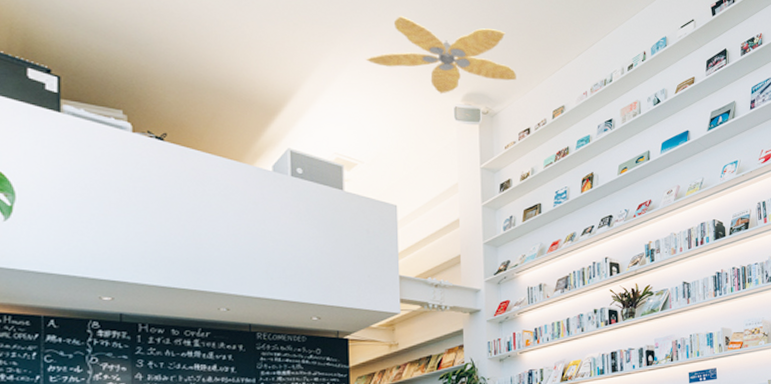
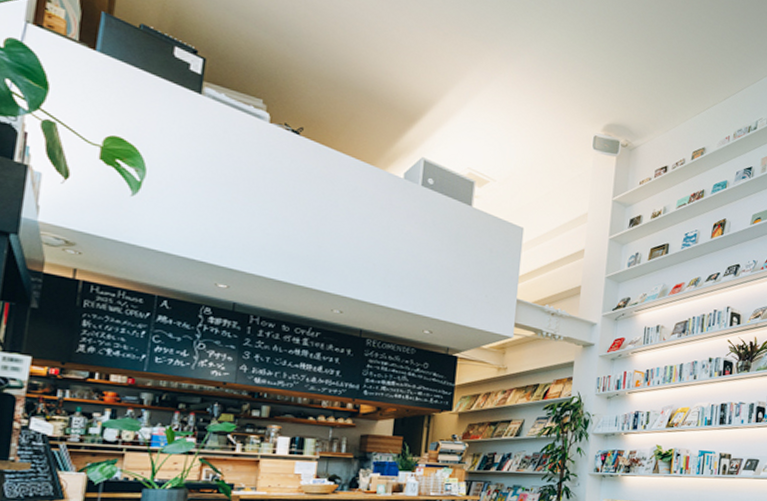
ceiling fan: present [365,16,516,94] -> none [511,38,660,122]

